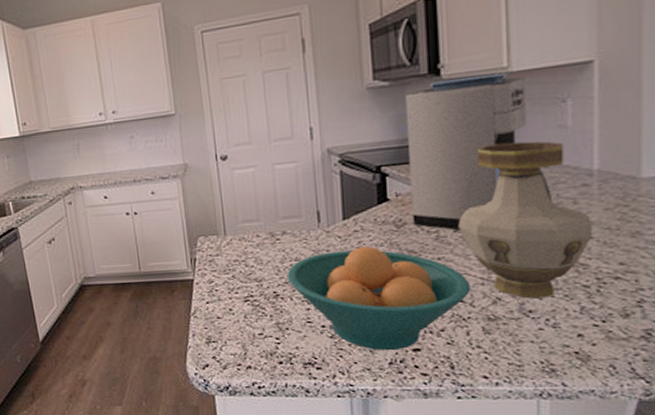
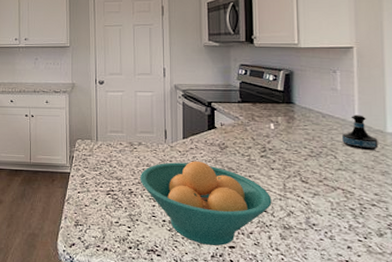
coffee maker: present [404,72,551,231] -> none [229,47,327,157]
vase: present [458,141,593,299] -> none [263,96,356,215]
tequila bottle: none [574,157,628,206] -> present [342,115,378,150]

